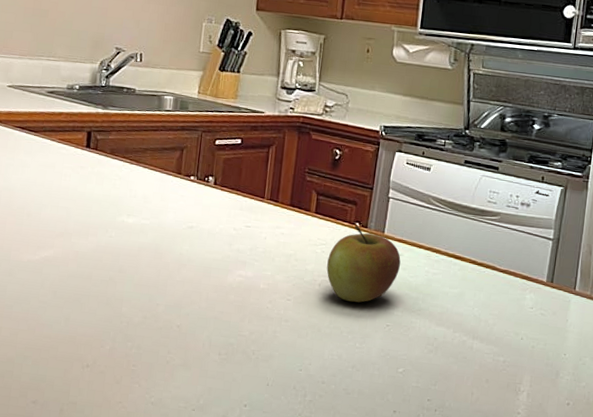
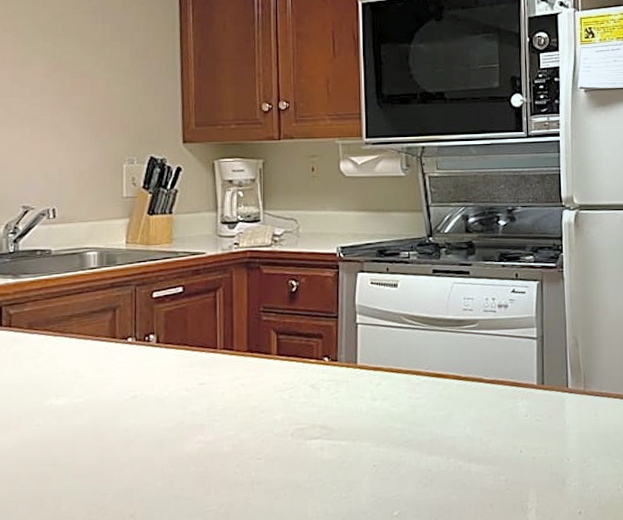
apple: present [326,225,401,303] -> none [298,360,379,448]

